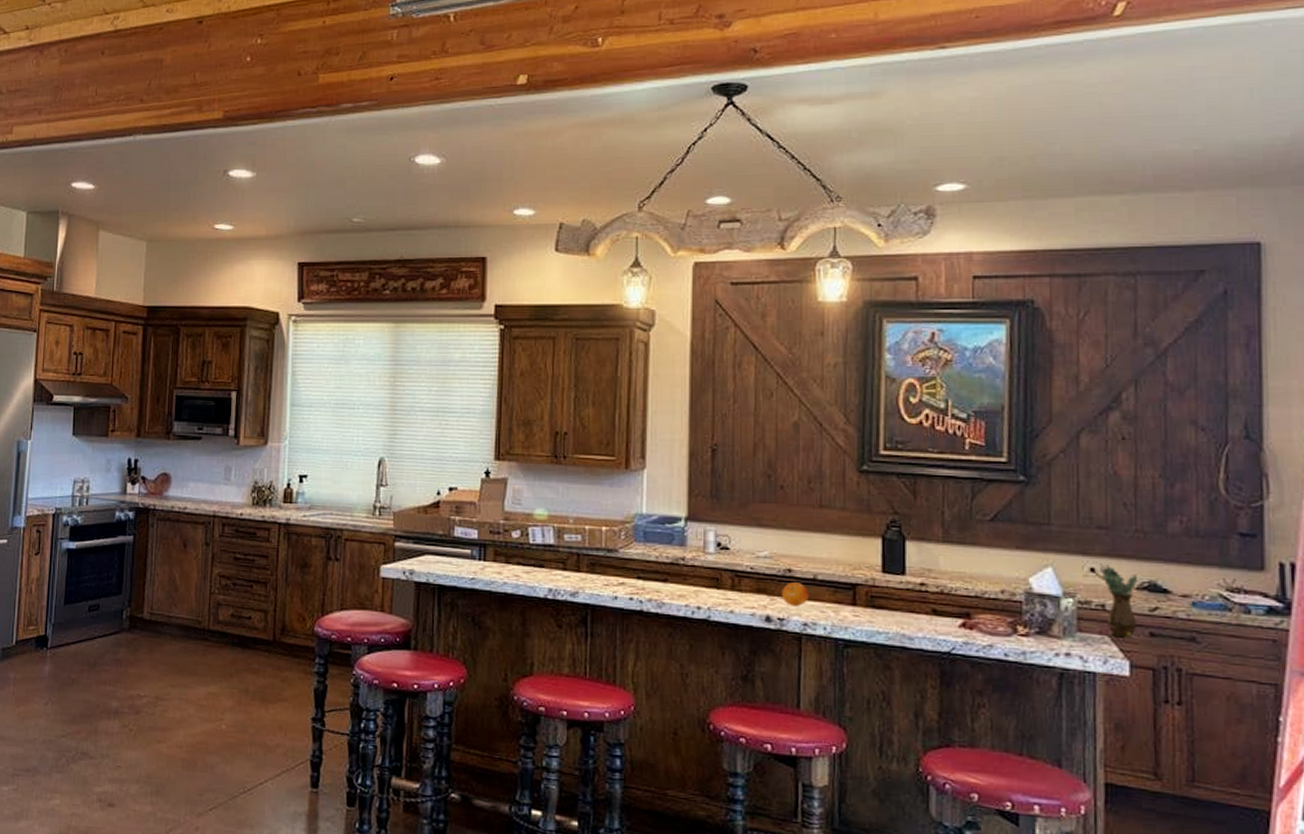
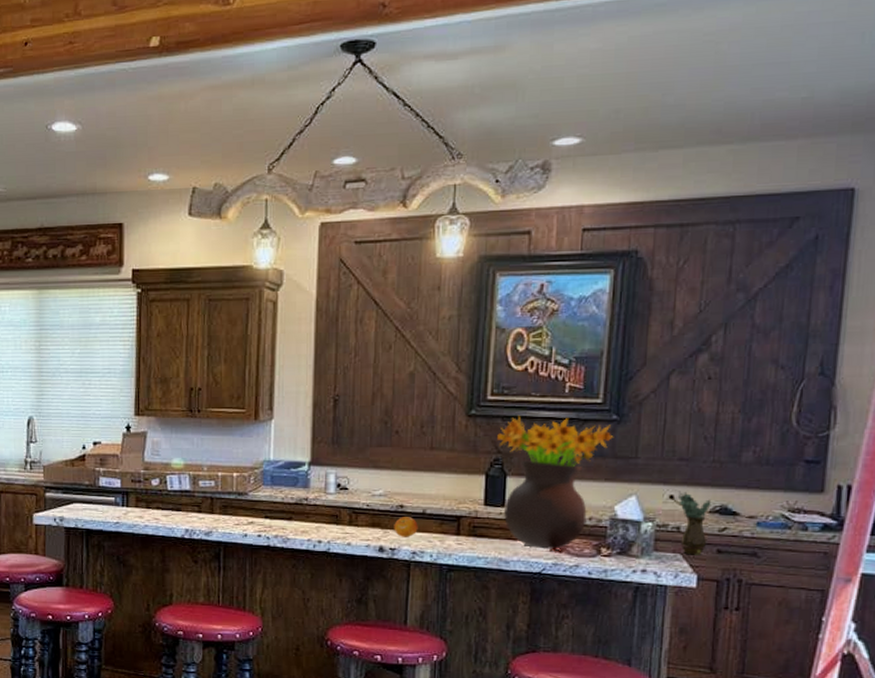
flower arrangement: none [893,472,1023,627] -> present [497,415,614,551]

